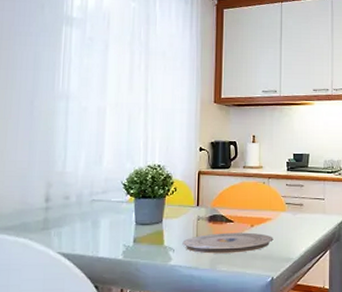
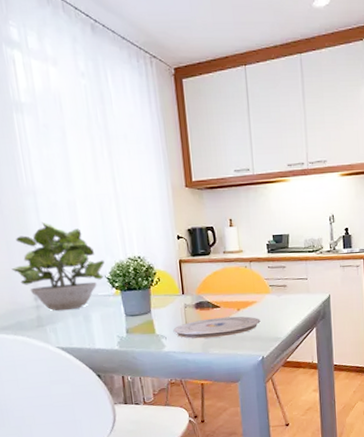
potted plant: none [29,124,123,215] -> present [11,221,105,312]

